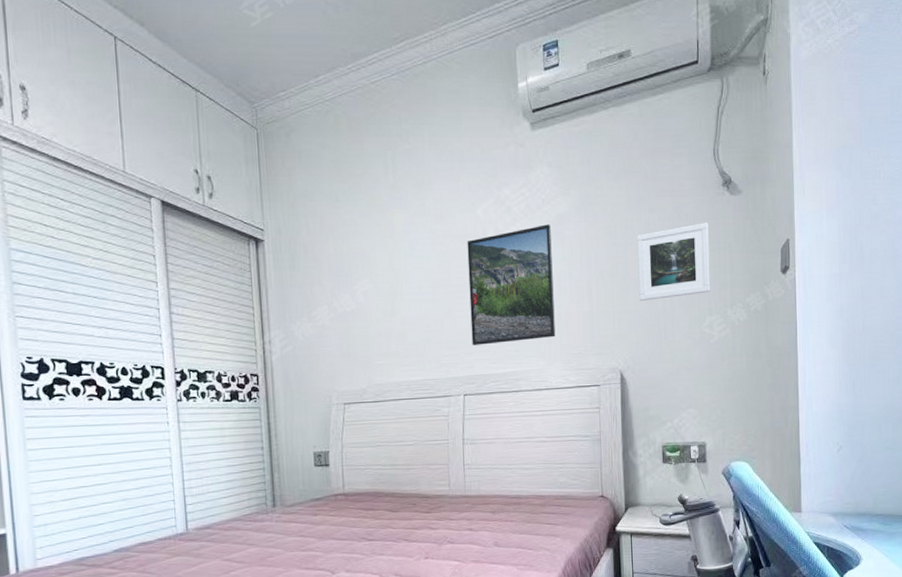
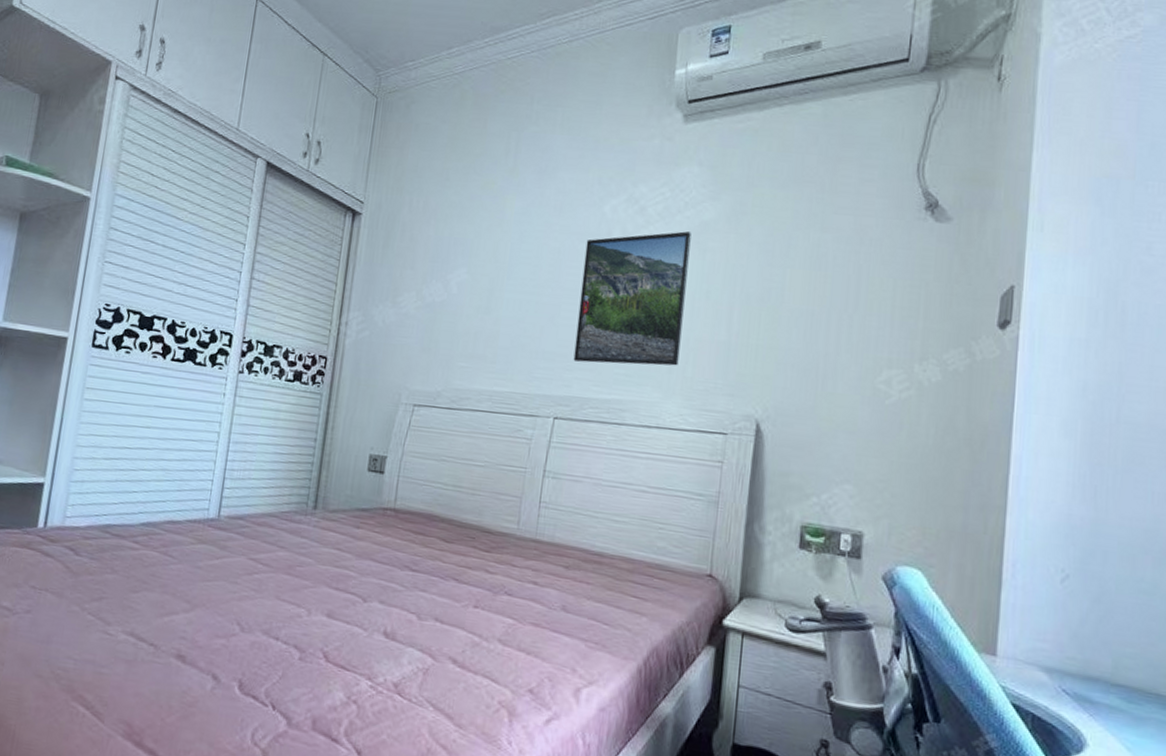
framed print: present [637,223,711,302] -> none [794,251,900,340]

